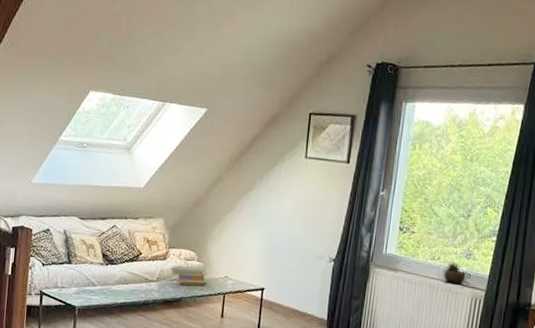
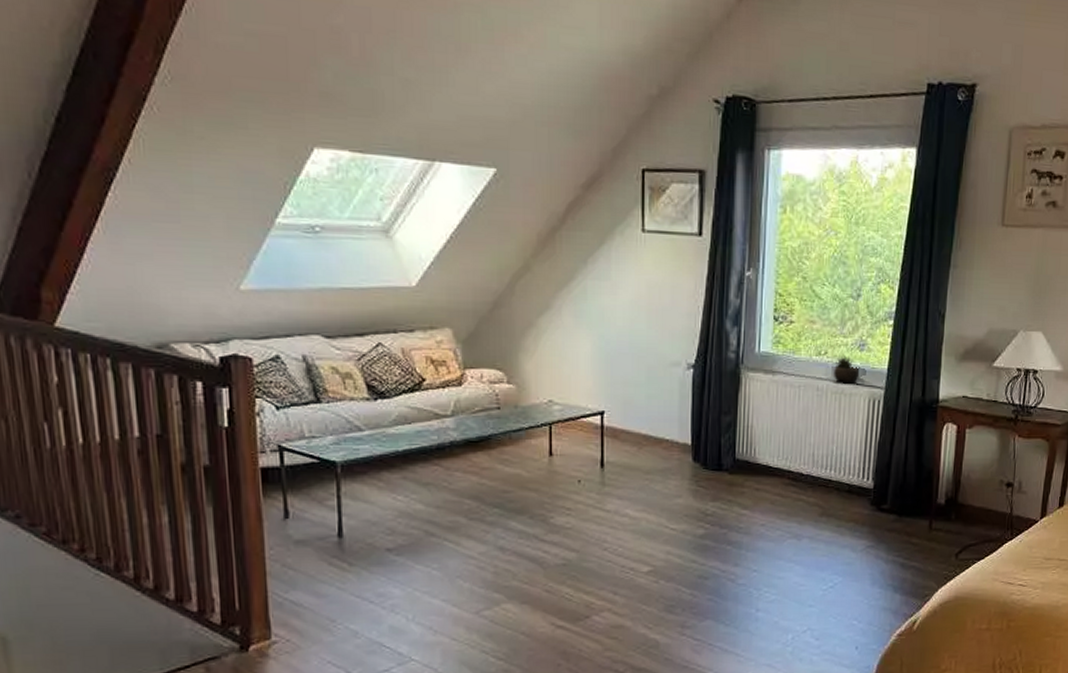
books: present [169,265,207,287] -> none [468,390,522,419]

